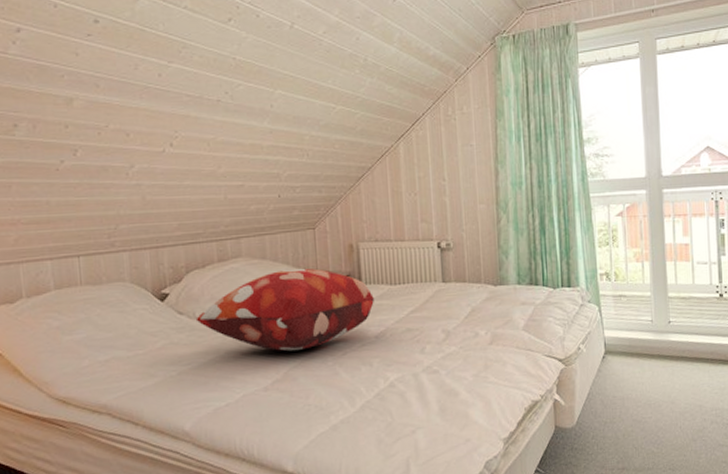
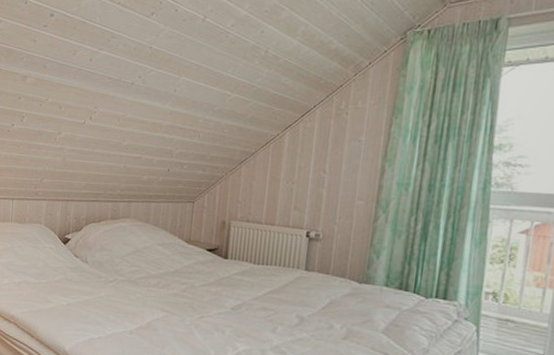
decorative pillow: present [195,268,374,352] -> none [86,234,237,307]

